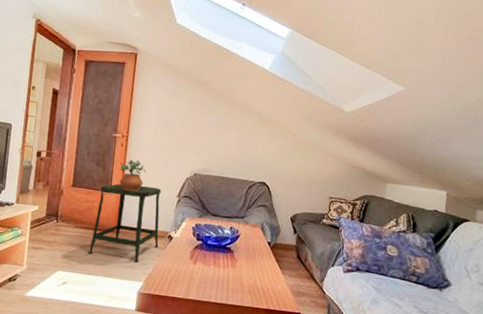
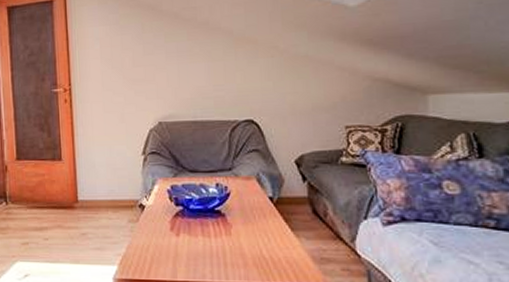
stool: present [88,183,161,262] -> none [47,146,129,242]
potted plant: present [119,159,147,192] -> none [67,116,100,157]

